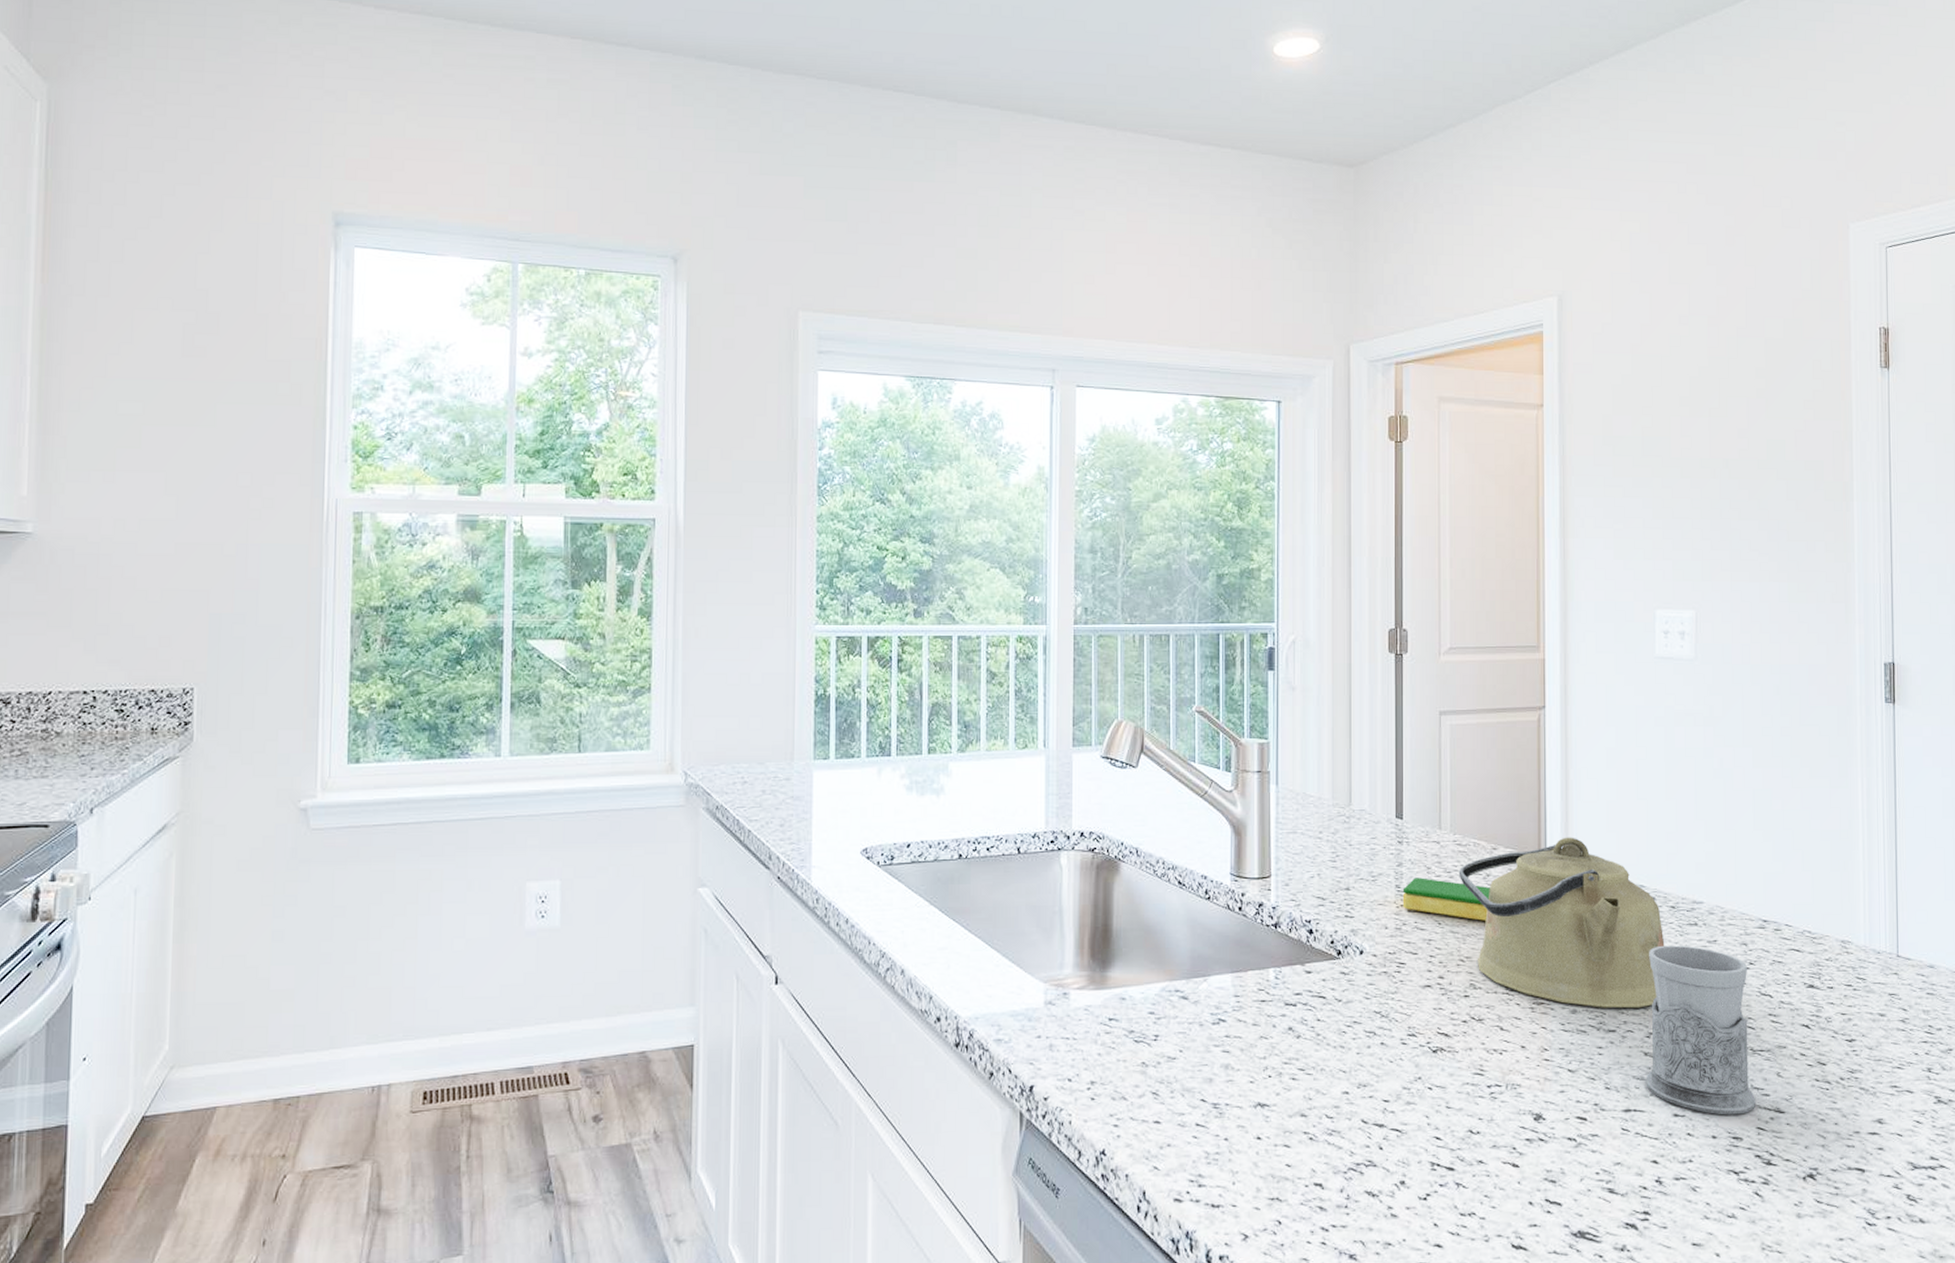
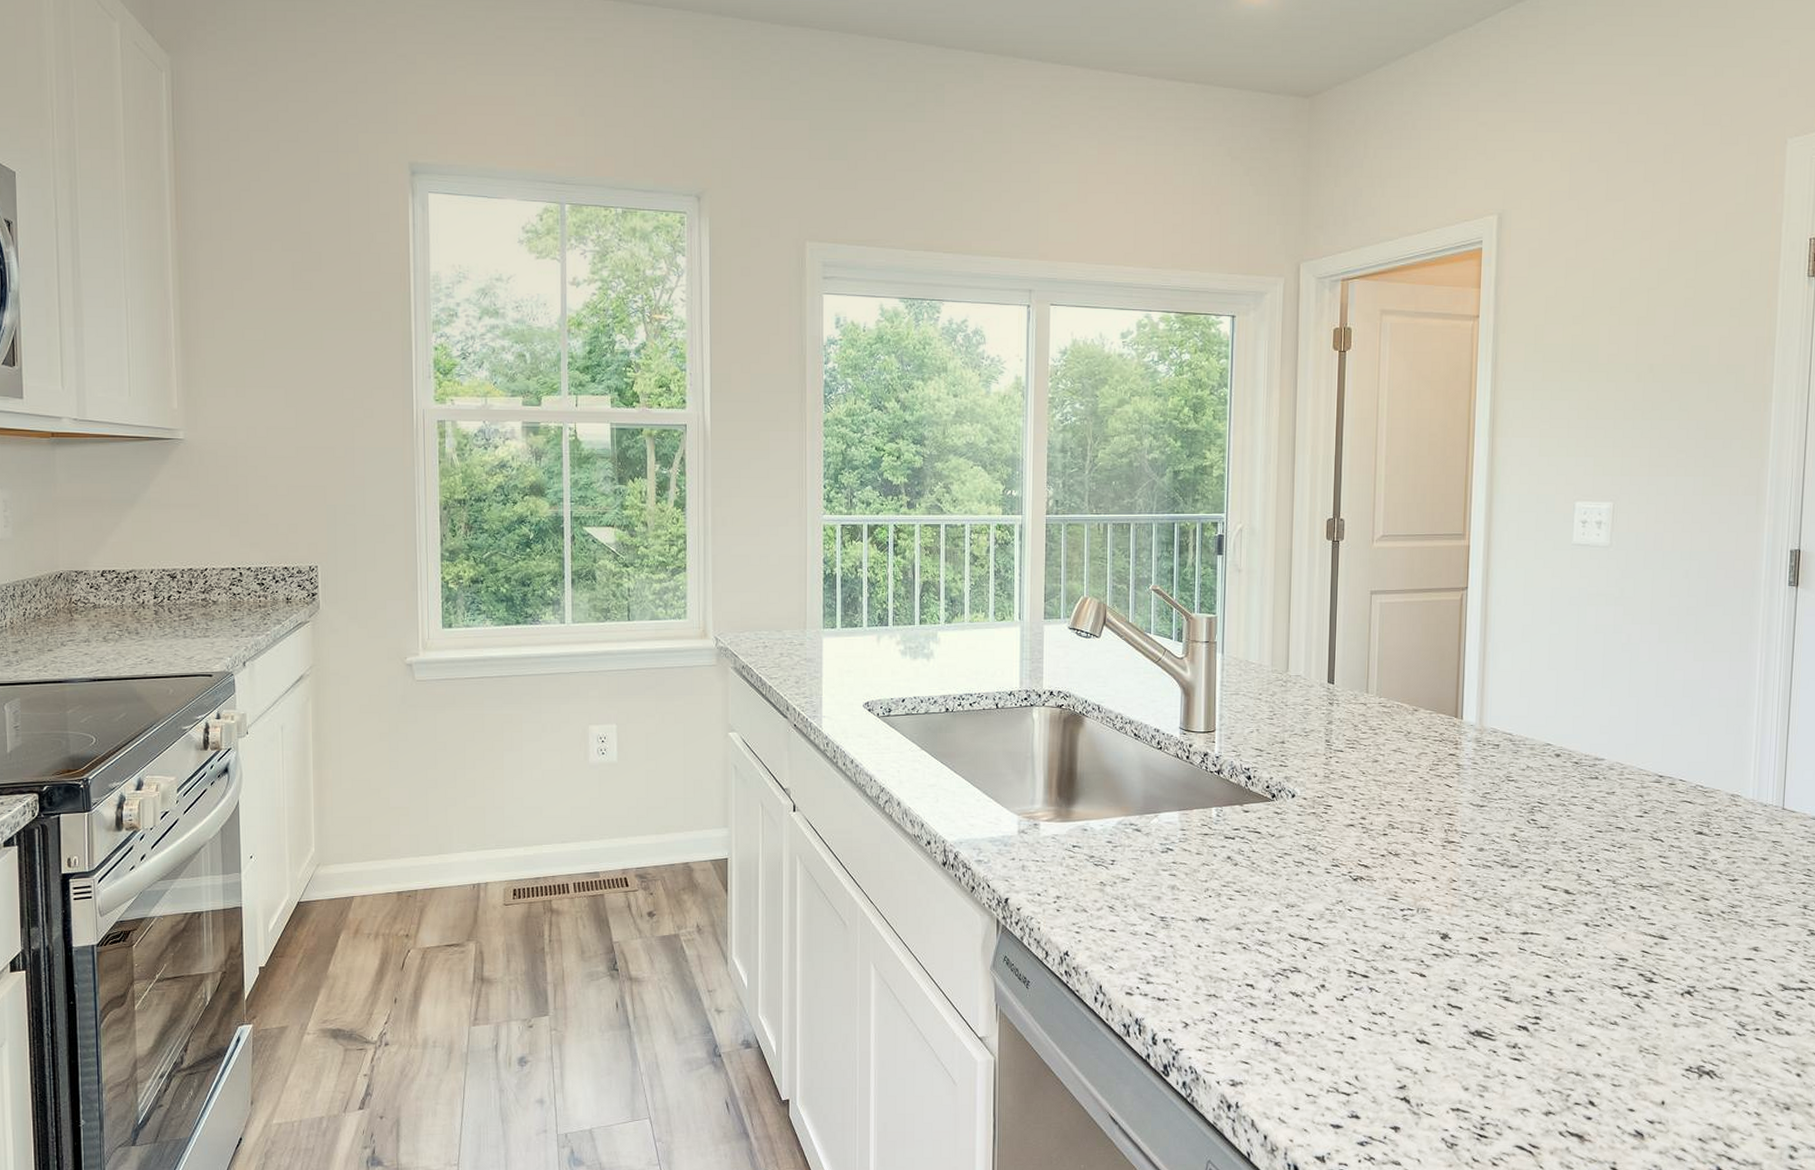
dish sponge: present [1402,877,1490,921] -> none [1331,734,1410,771]
kettle: present [1458,837,1665,1009] -> none [1382,701,1567,848]
mug: present [1646,945,1756,1115] -> none [1543,795,1643,940]

